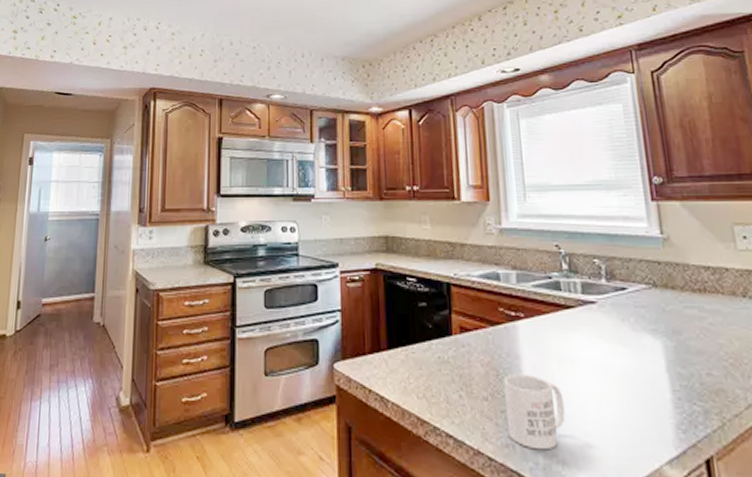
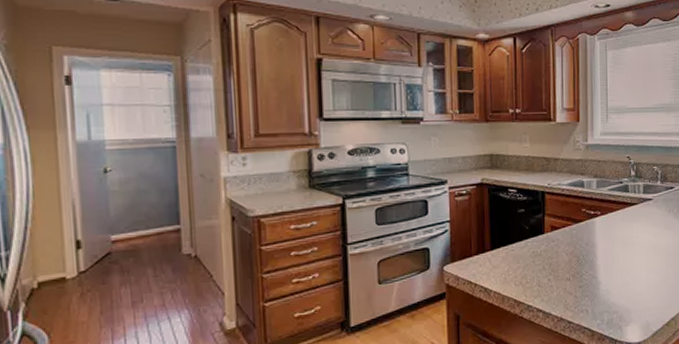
mug: present [504,375,566,450] -> none [582,257,625,311]

